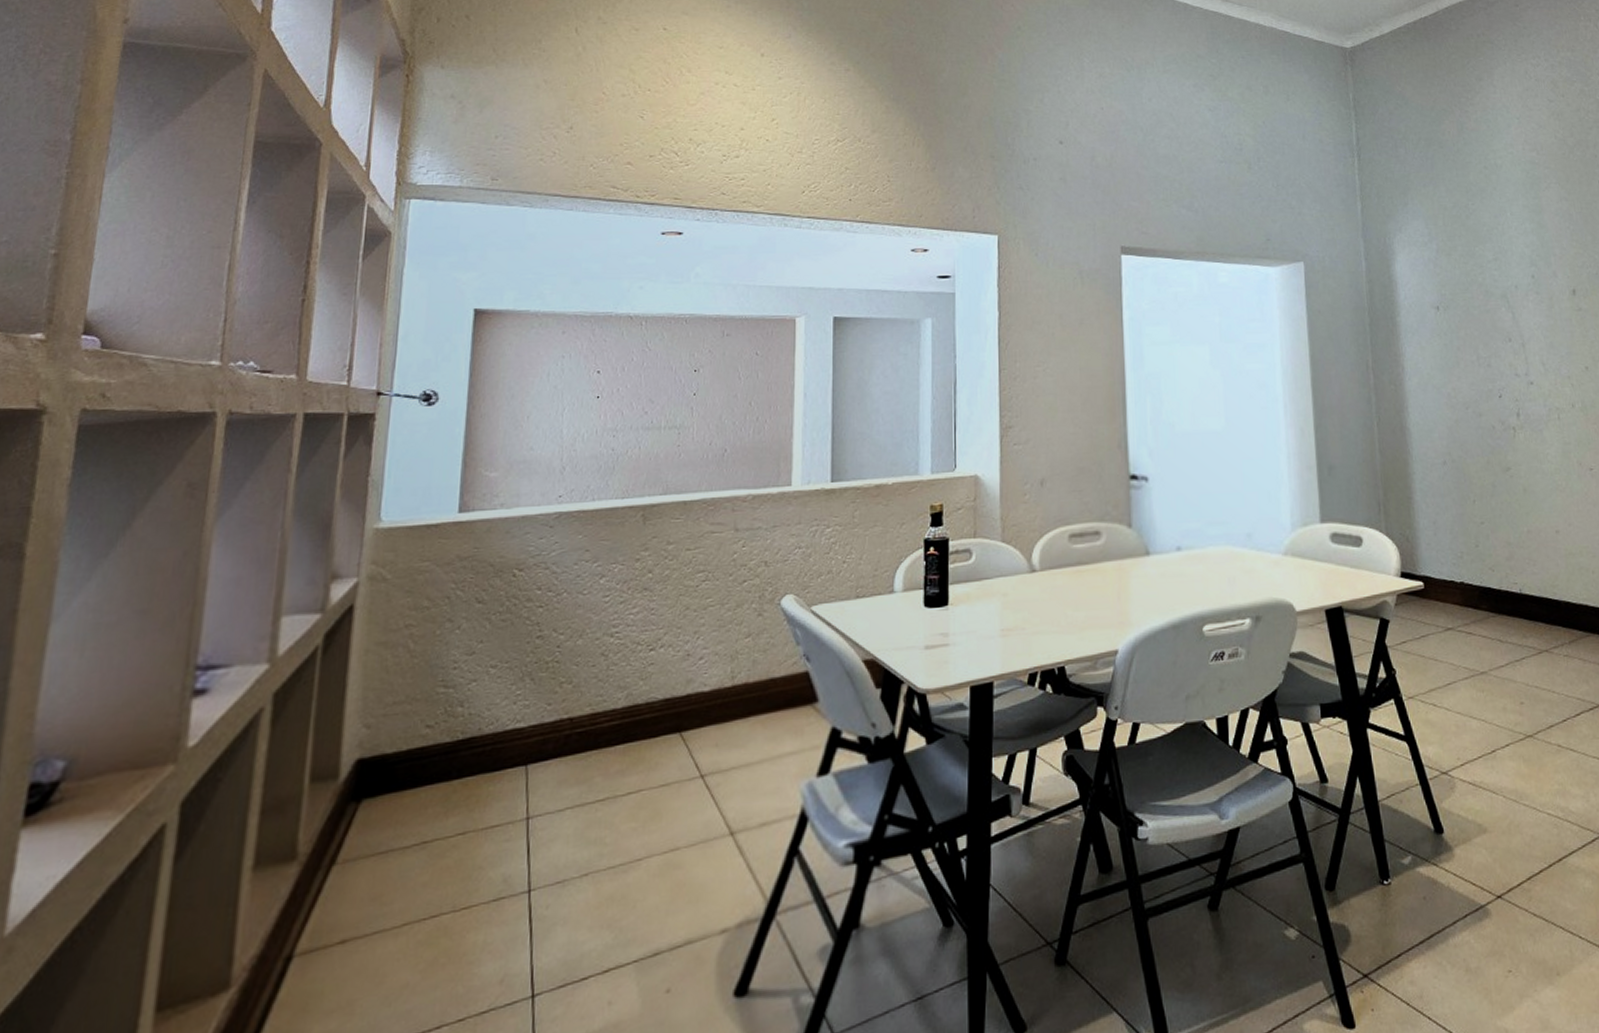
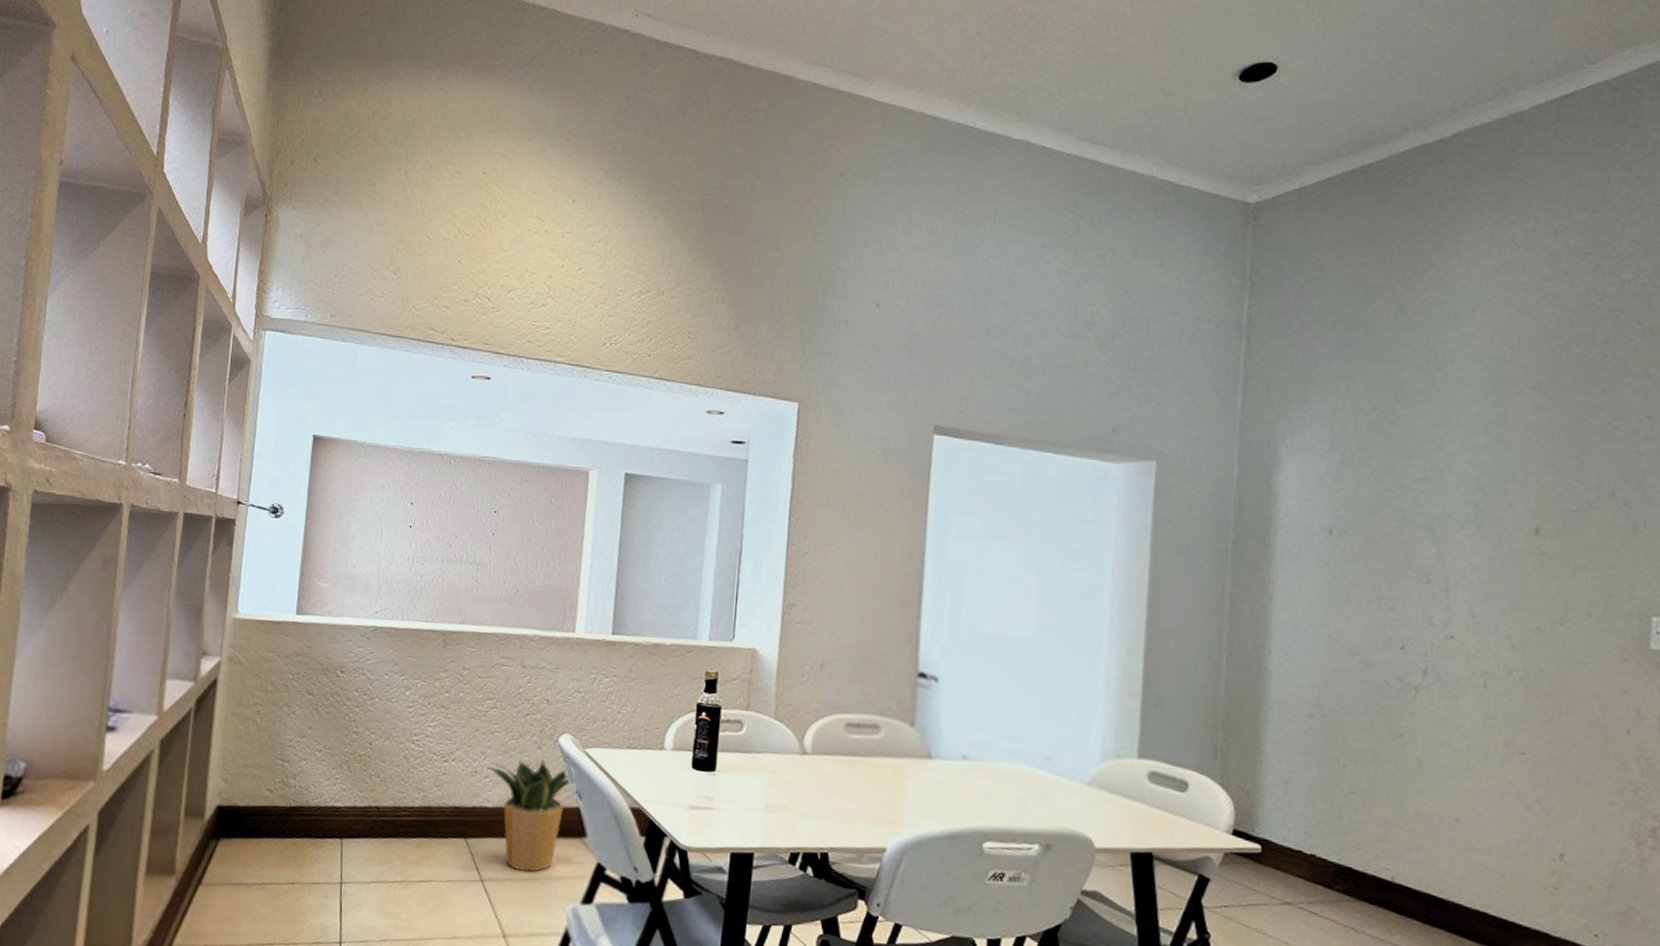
potted plant: none [701,626,799,755] -> present [486,759,572,872]

